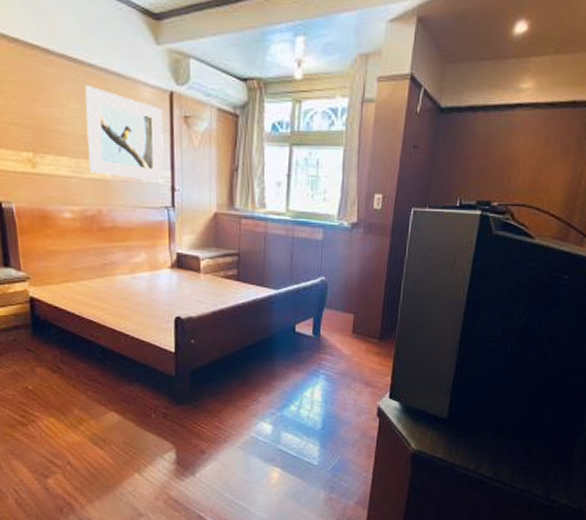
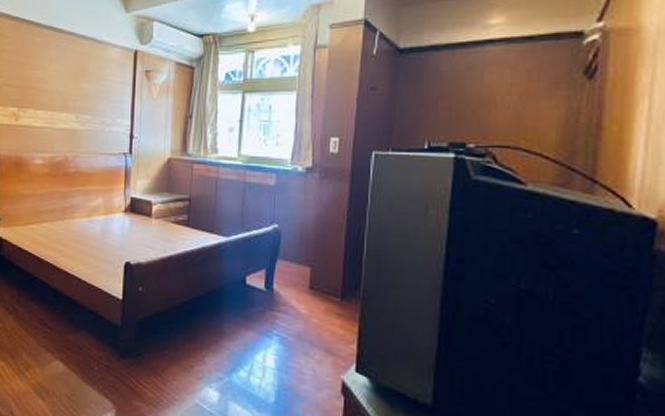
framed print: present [85,84,164,182] -> none [61,49,127,130]

